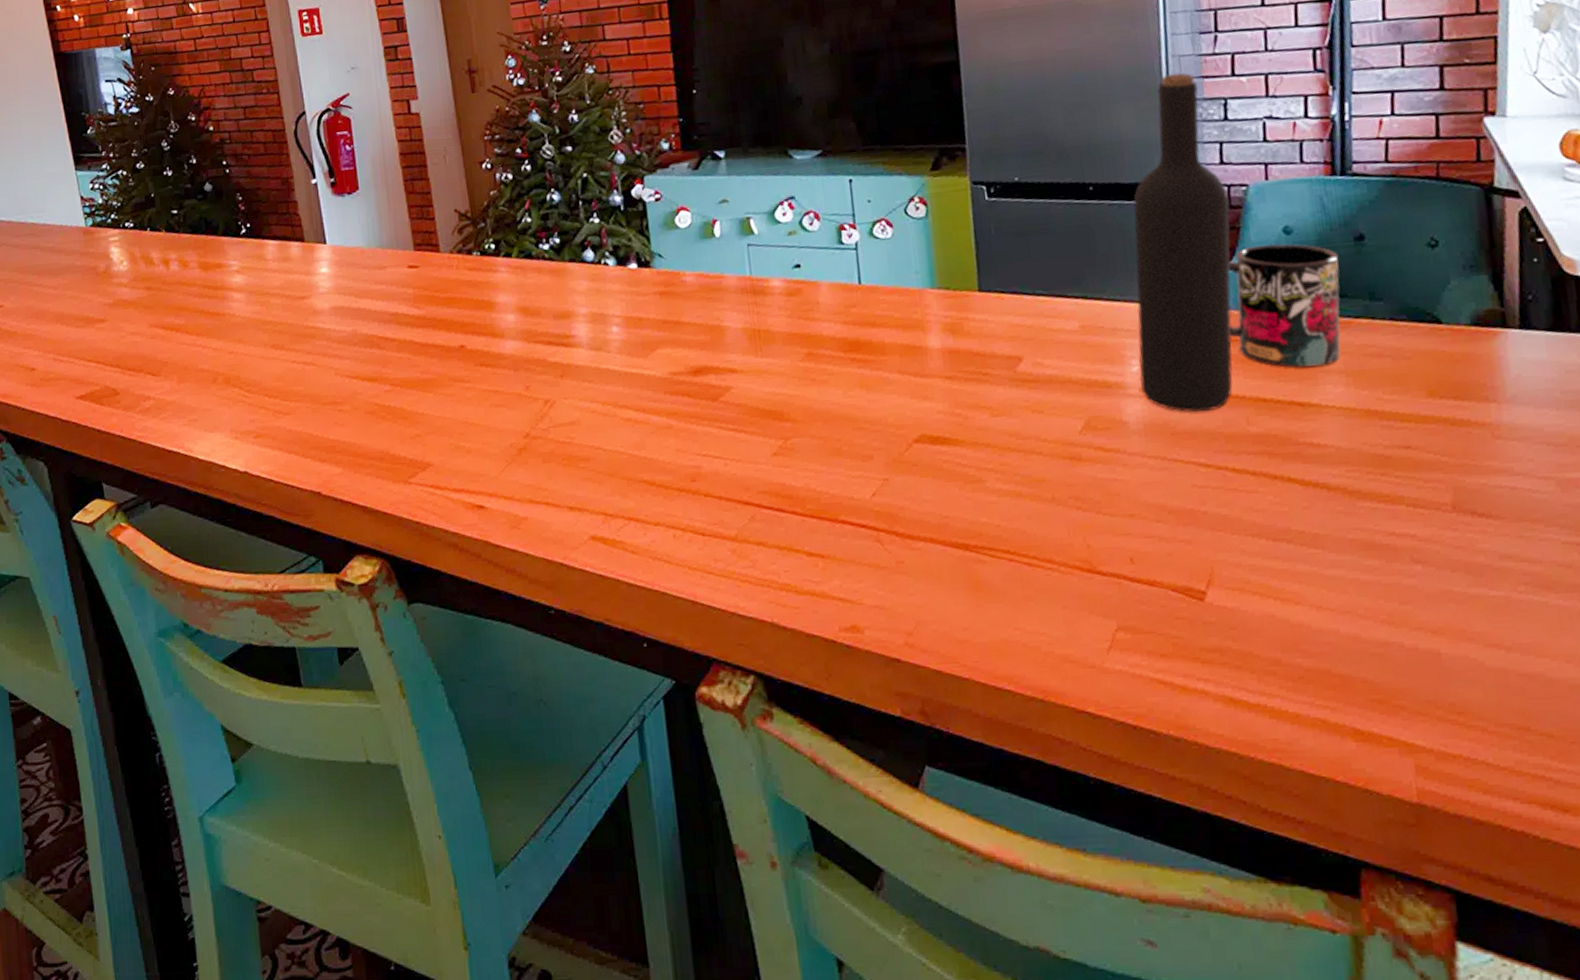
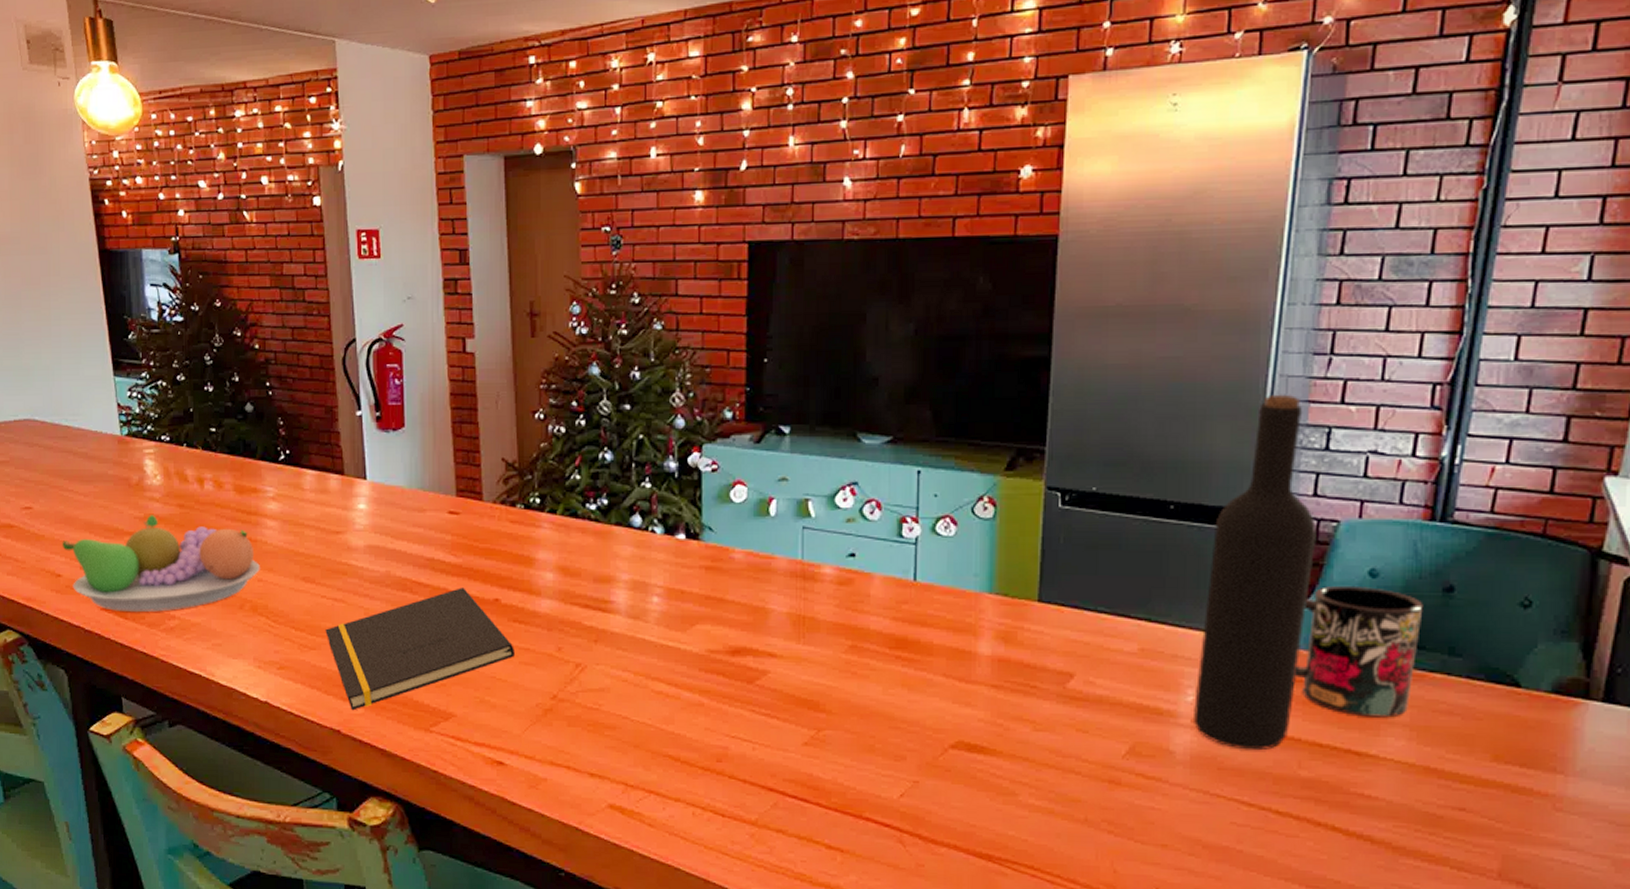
fruit bowl: none [34,300,230,398] -> present [62,515,260,613]
notepad: none [298,338,485,471] -> present [325,588,514,711]

